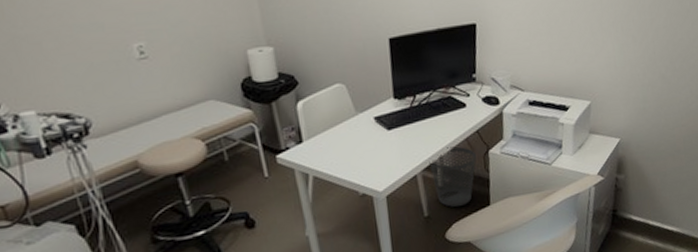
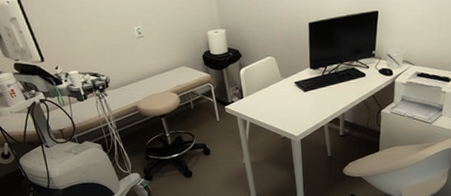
wastebasket: present [429,146,476,207] -> none [334,106,371,151]

